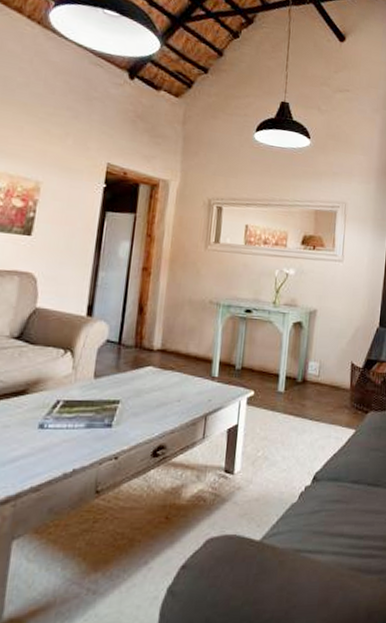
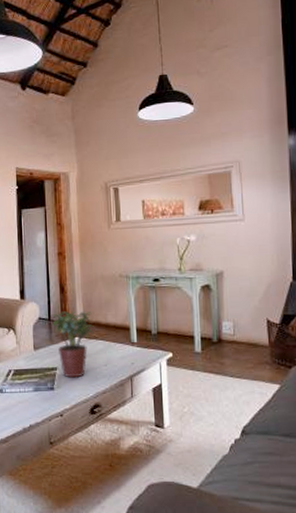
potted plant: none [122,335,172,414] -> present [52,311,94,378]

